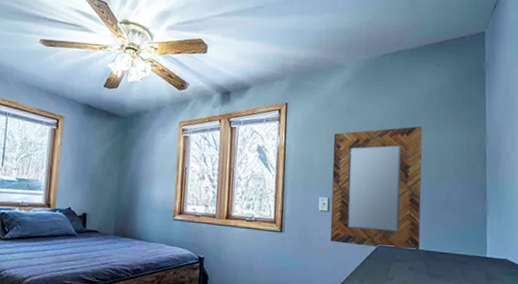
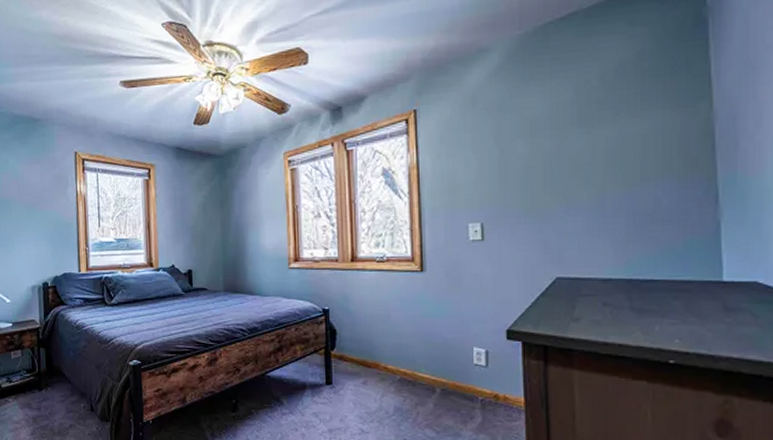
home mirror: present [330,126,423,250] -> none [482,112,617,280]

